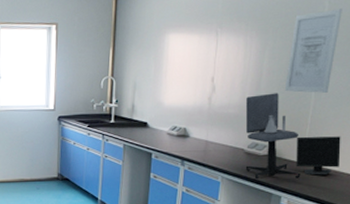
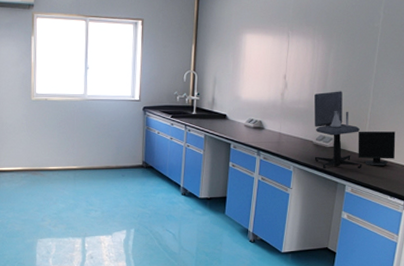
wall art: present [284,8,342,93] -> none [347,19,395,92]

